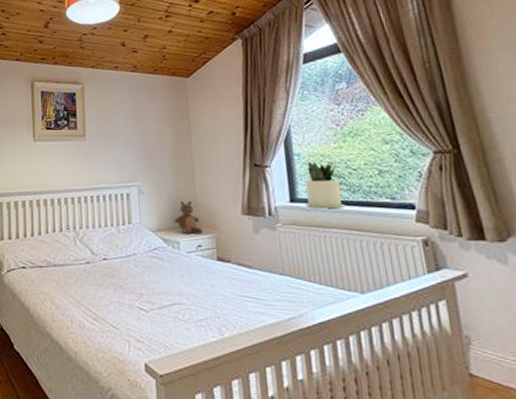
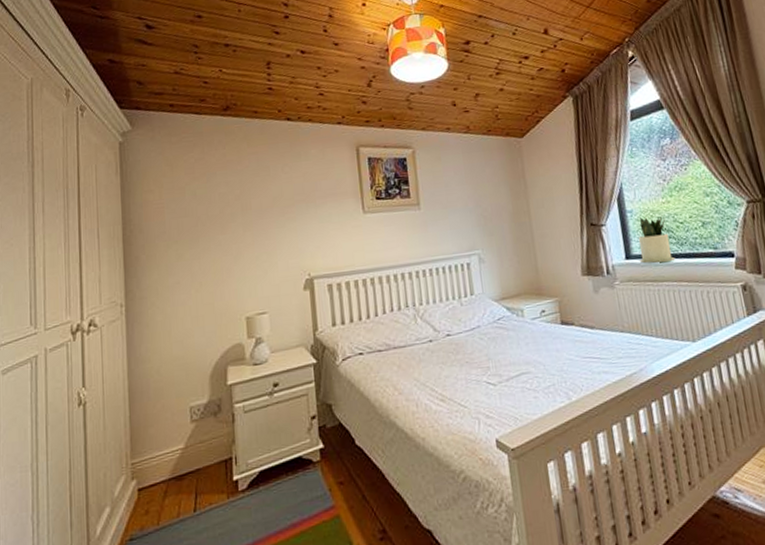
teddy bear: present [174,201,203,235] -> none [516,266,545,301]

